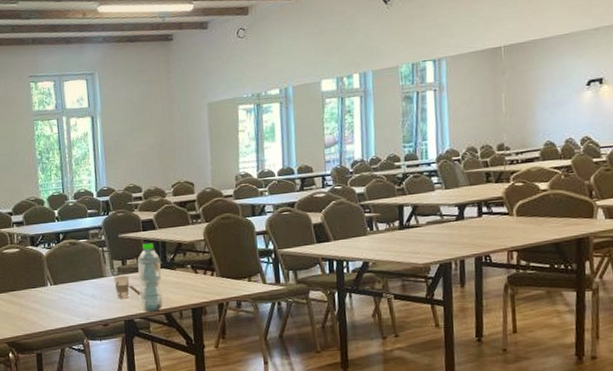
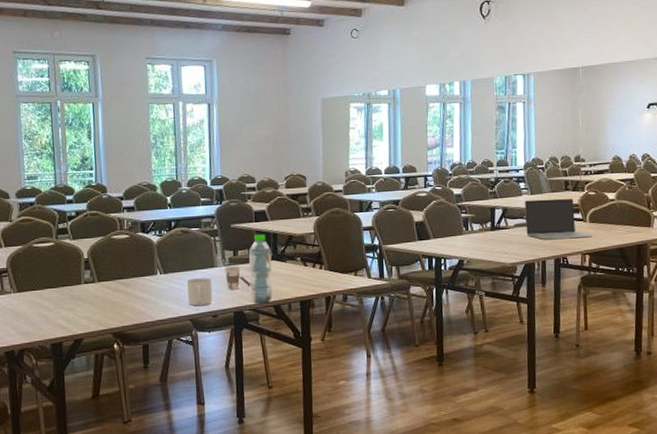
cup: none [77,288,103,316] -> present [187,278,213,306]
laptop: none [438,191,520,237] -> present [525,198,592,240]

